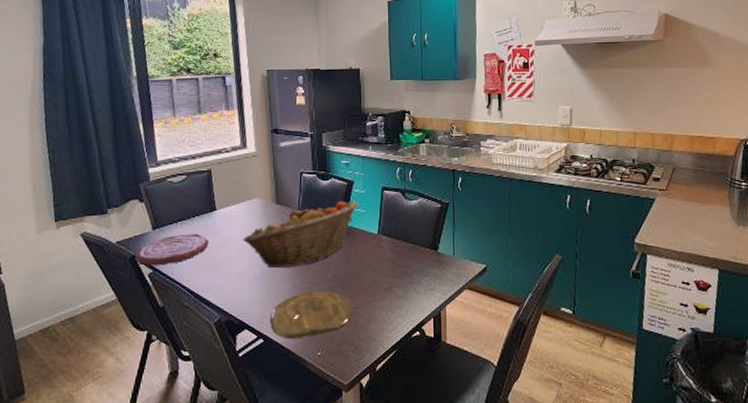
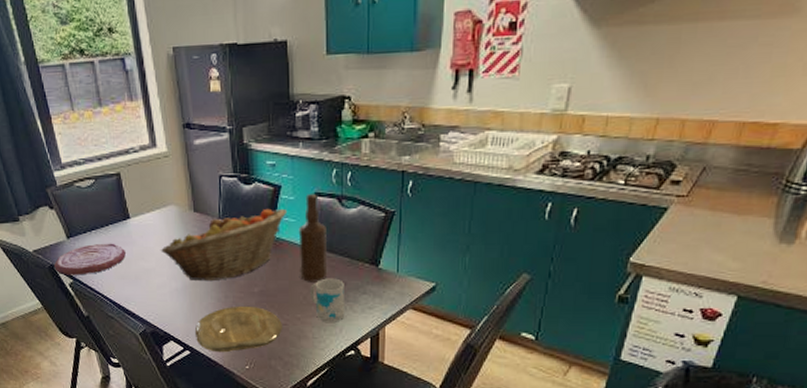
bottle: none [368,188,394,267] -> present [298,194,328,282]
mug: none [379,262,409,304] -> present [310,278,344,322]

